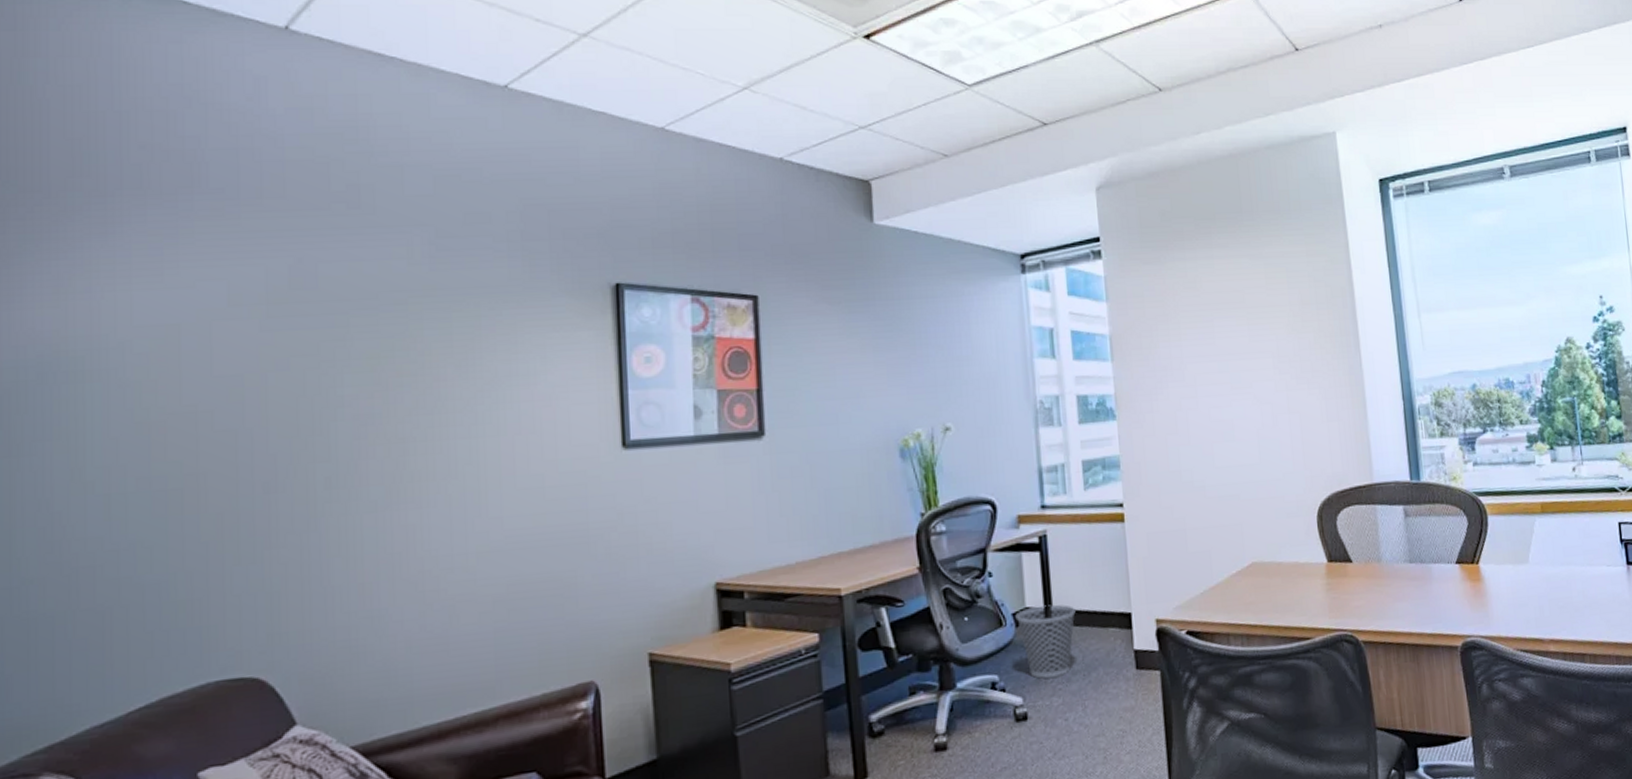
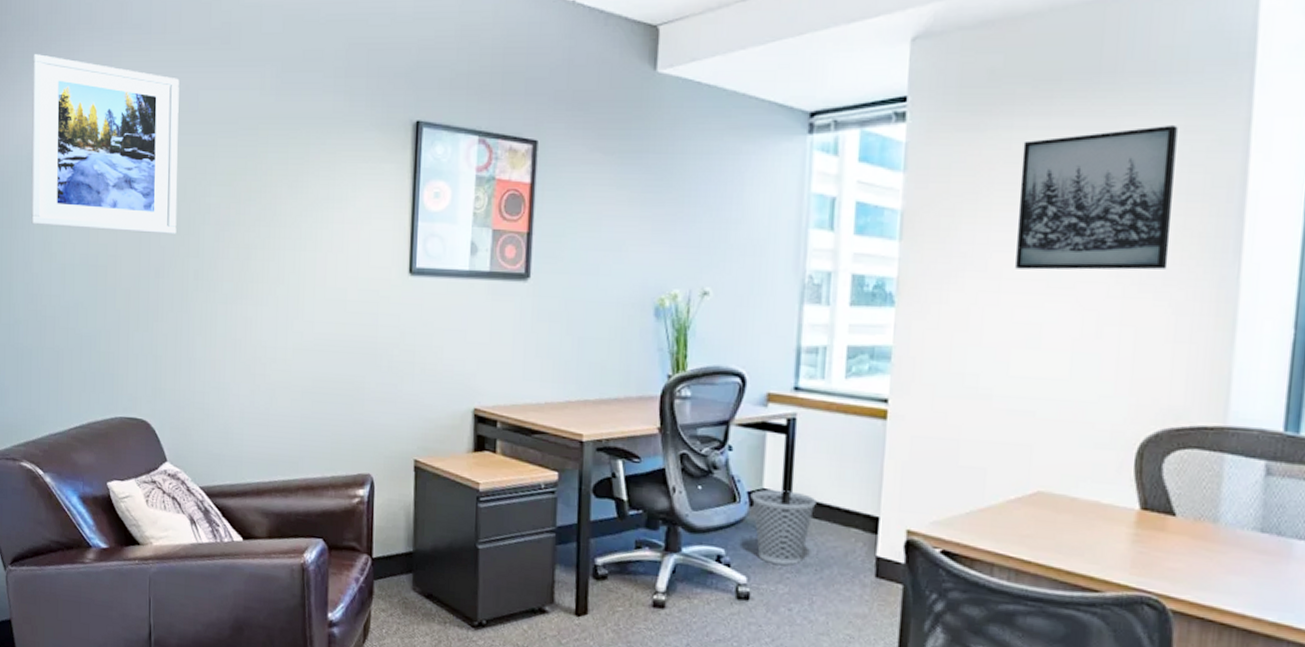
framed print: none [41,227,294,449] -> present [30,53,180,235]
wall art: none [1195,251,1313,376] -> present [1015,126,1178,270]

